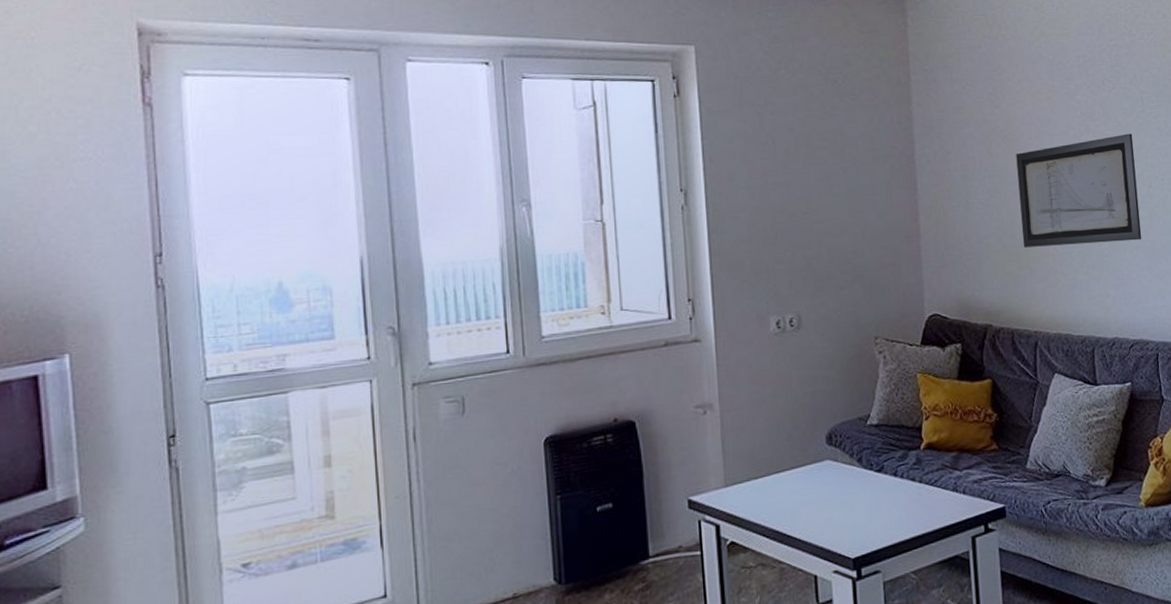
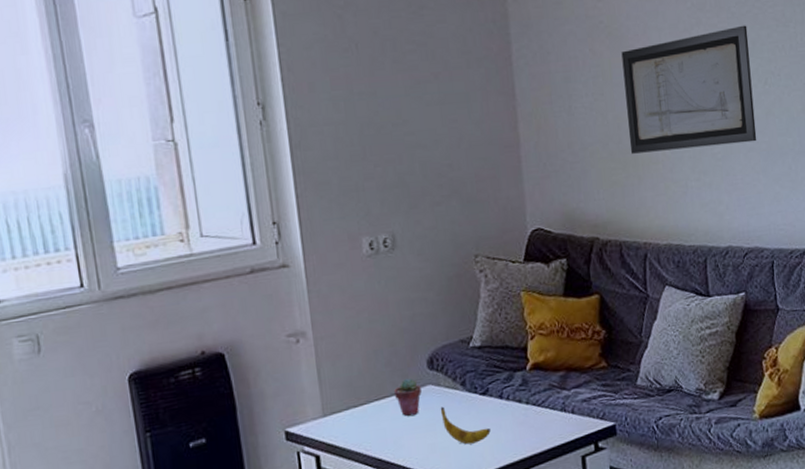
potted succulent: none [793,452,820,490] -> present [393,378,422,416]
banana: none [837,481,884,520] -> present [440,406,491,445]

